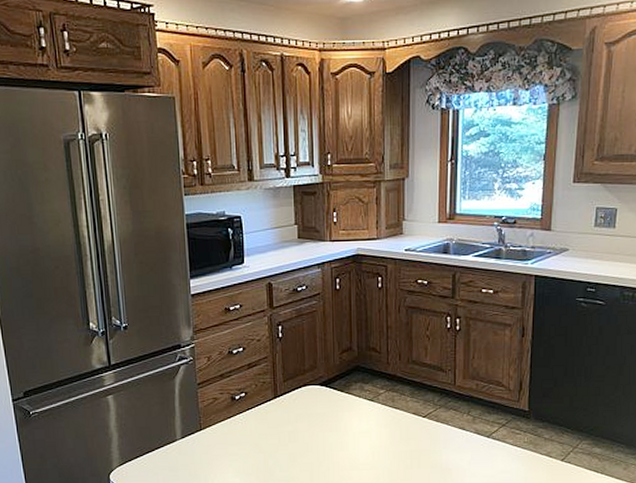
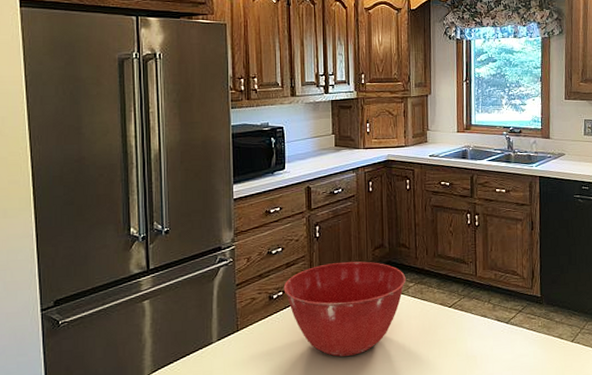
mixing bowl: none [245,364,376,461] -> present [283,261,406,357]

